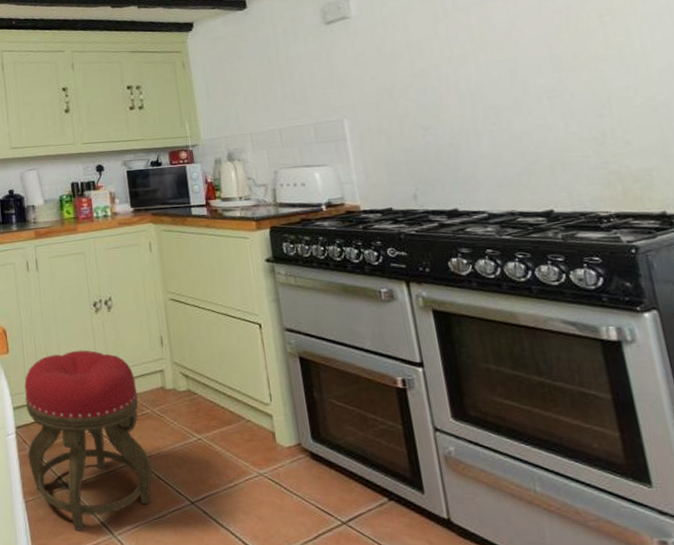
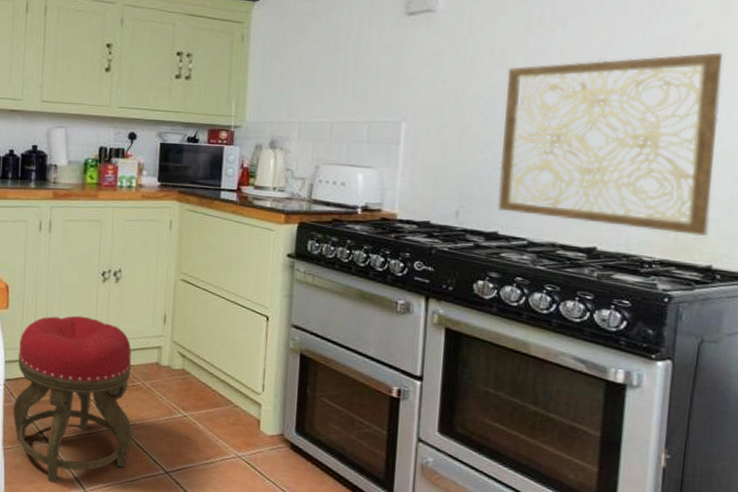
wall art: none [427,17,652,189] -> present [498,52,723,236]

